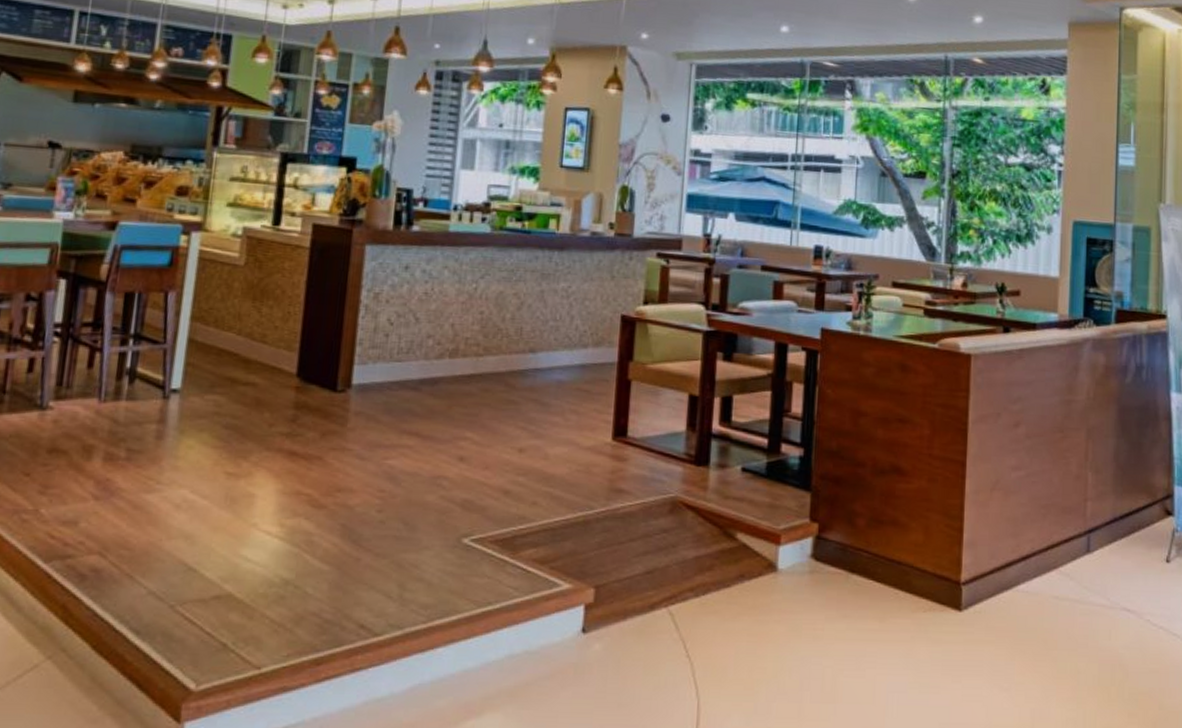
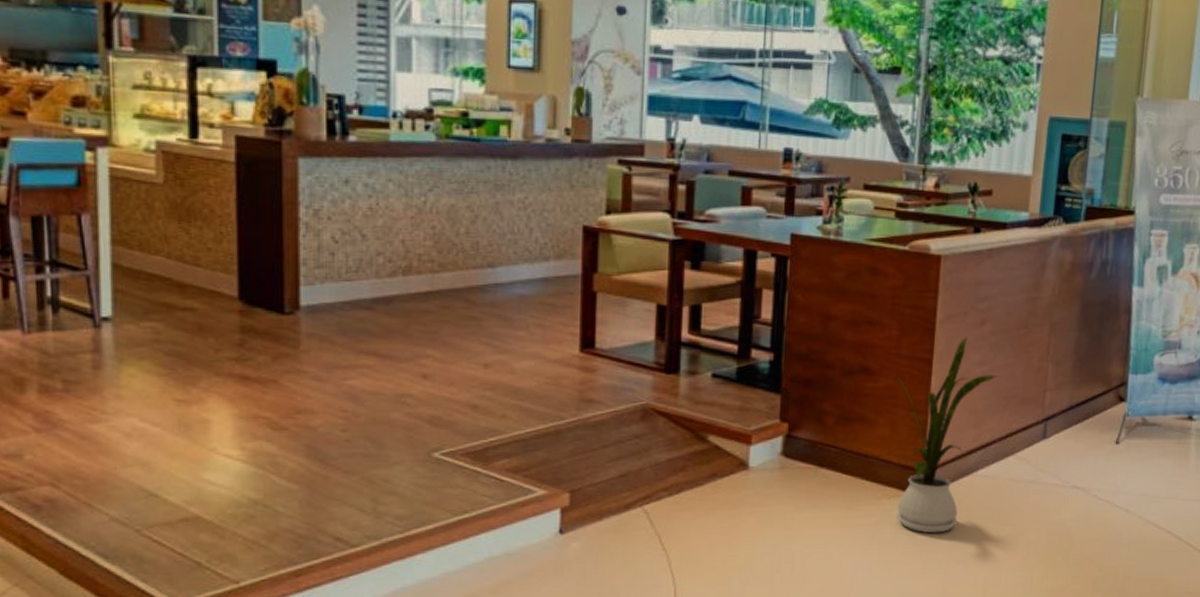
house plant: none [925,439,1034,655] -> present [893,337,997,534]

